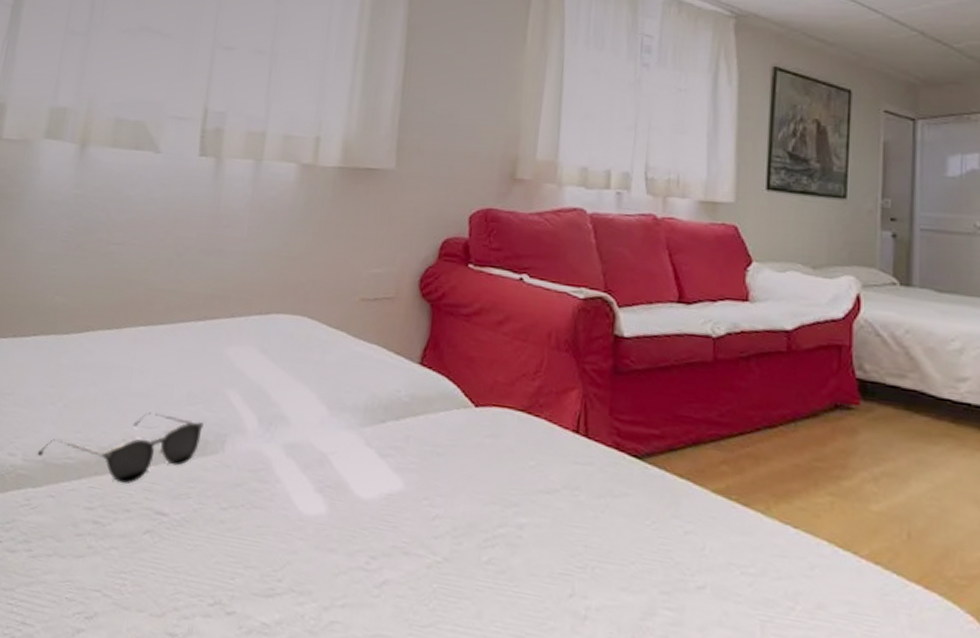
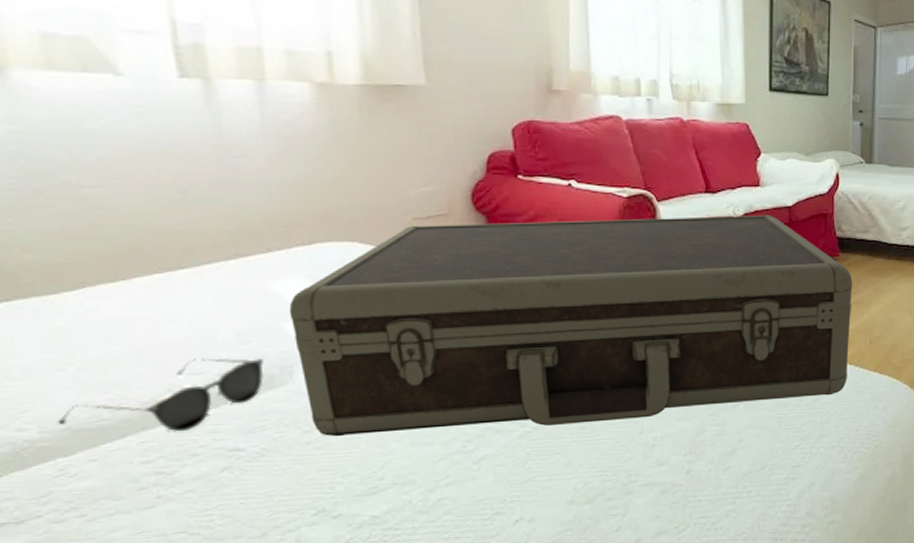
suitcase: none [230,306,880,605] -> present [289,215,853,437]

